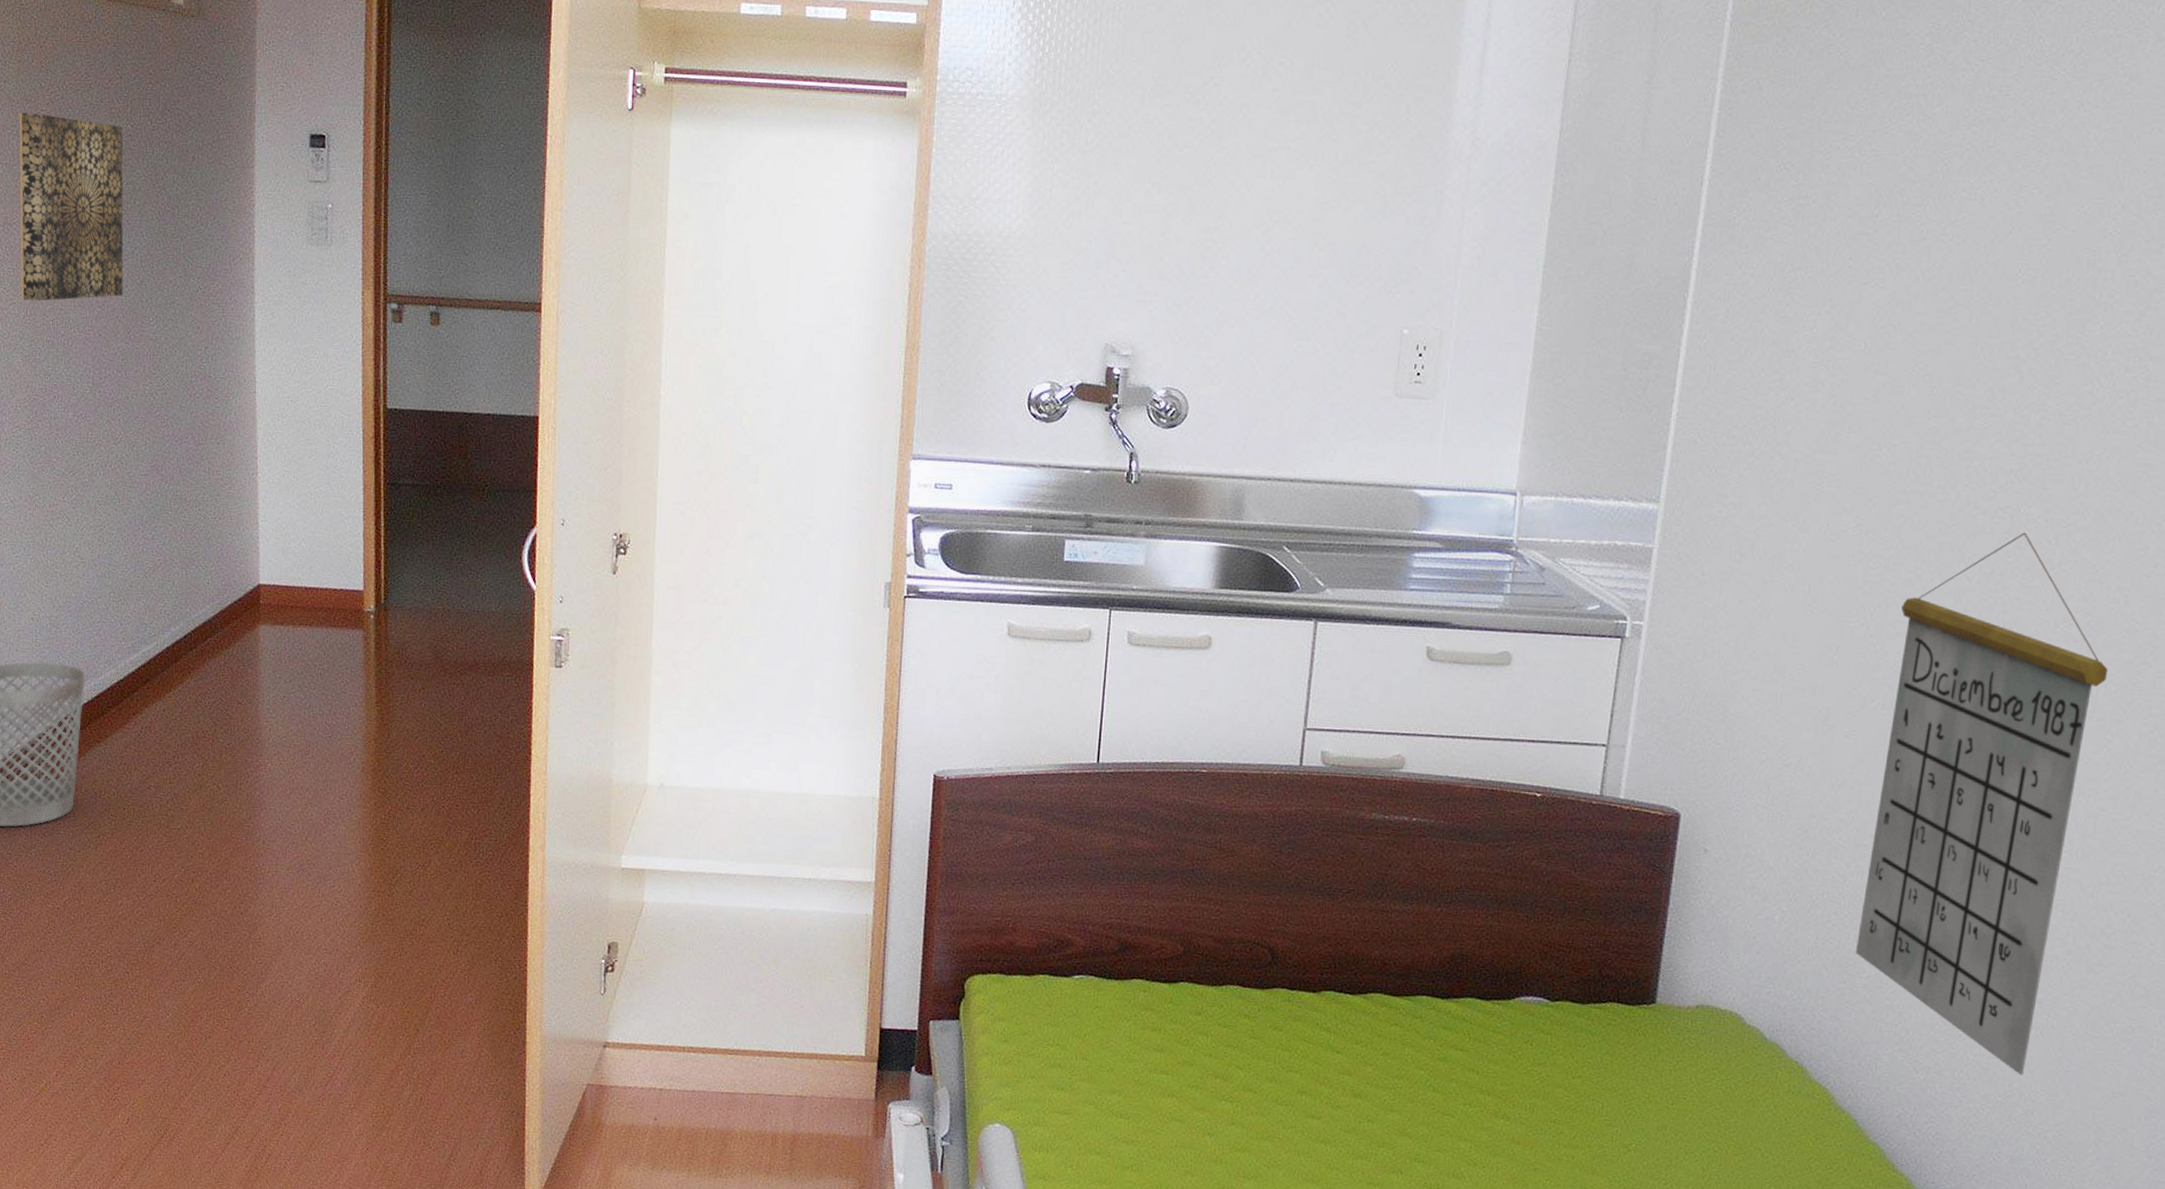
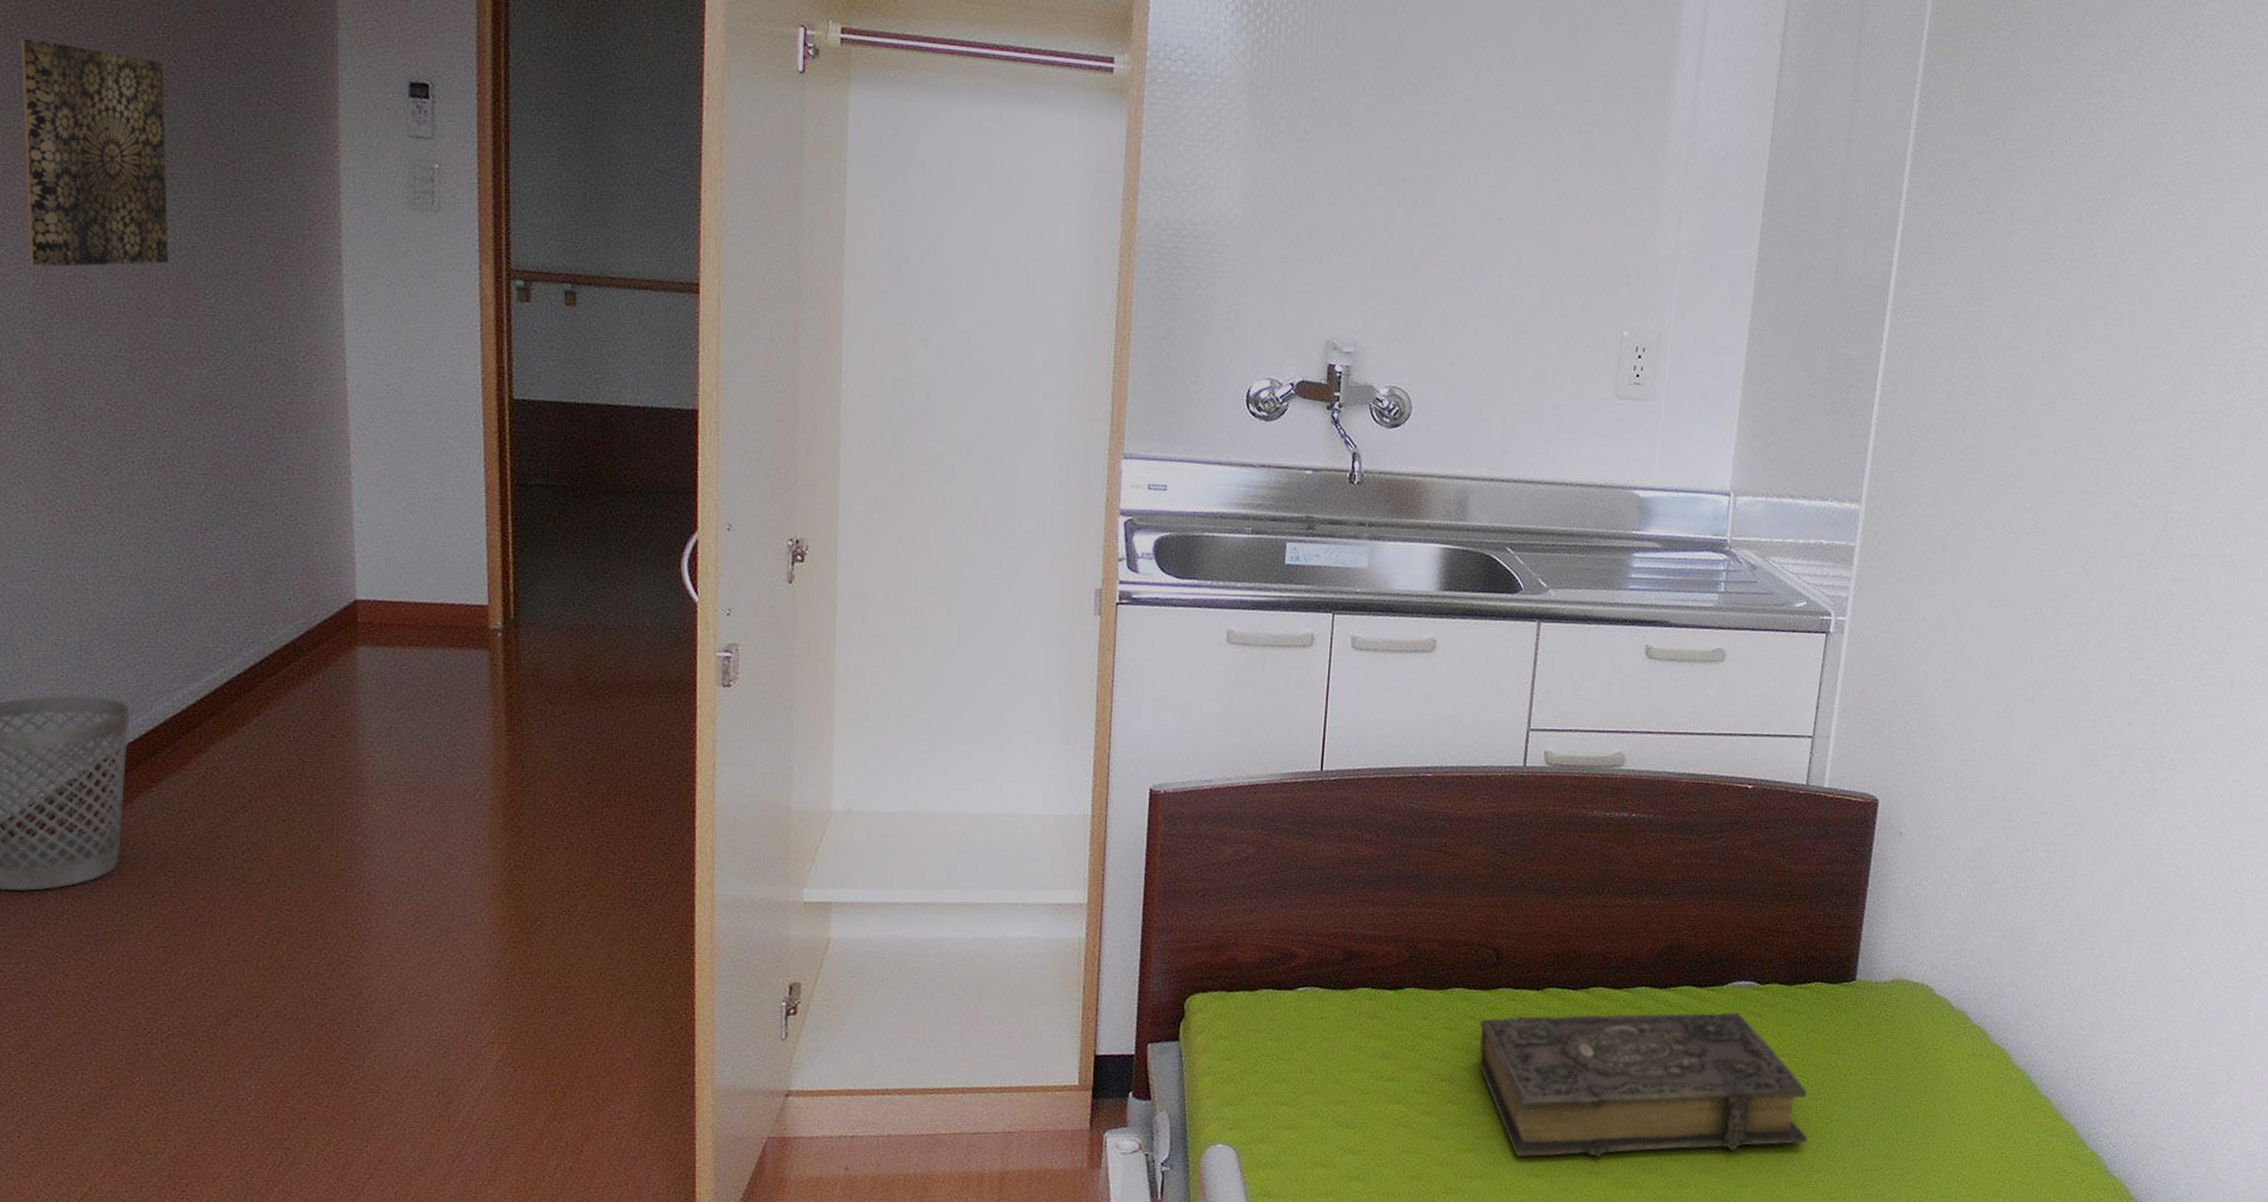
book: none [1253,1018,1603,1174] -> present [1478,1012,1808,1157]
calendar: present [1856,532,2109,1076] -> none [2031,529,2244,1026]

